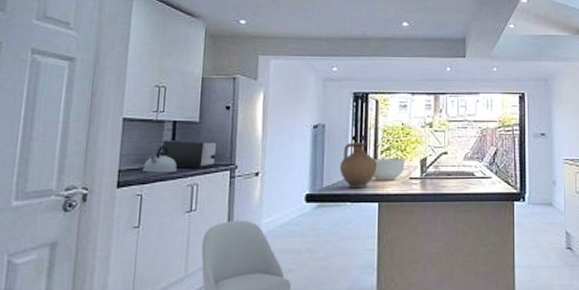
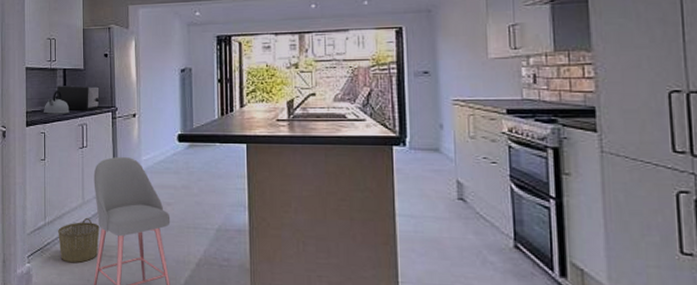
ceramic jug: present [339,142,378,189] -> none [207,85,244,130]
bowl: present [373,159,405,180] -> none [240,100,271,122]

